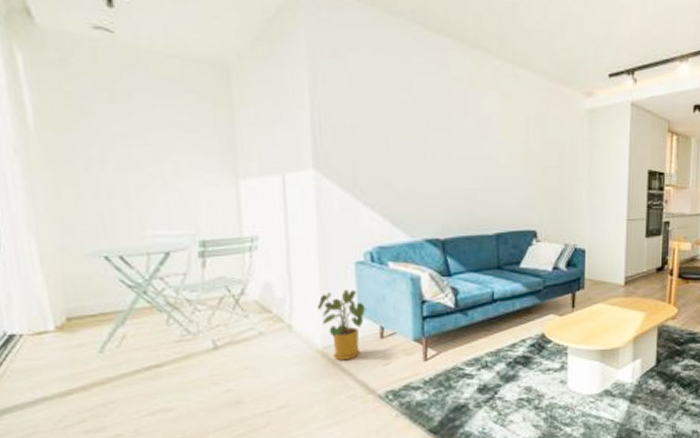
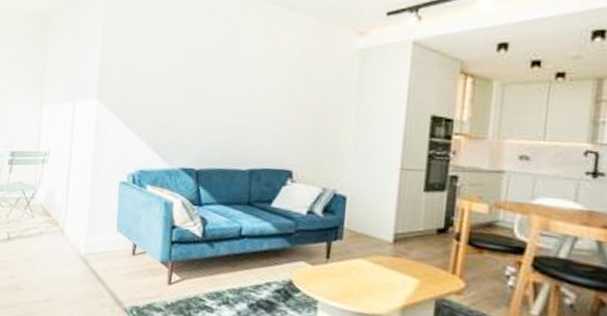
house plant: present [318,289,368,361] -> none [85,205,125,270]

